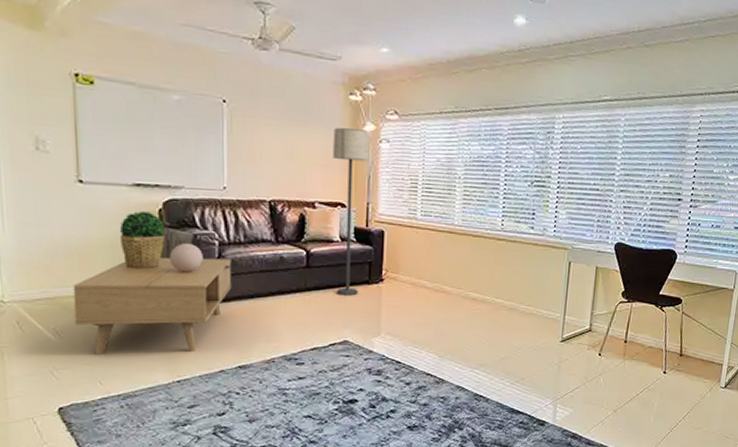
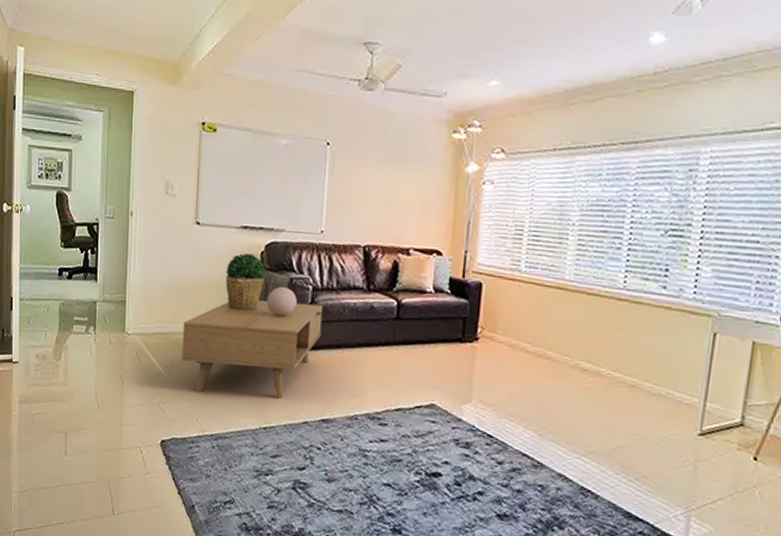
lamp: present [333,128,370,296] -> none [426,169,471,355]

